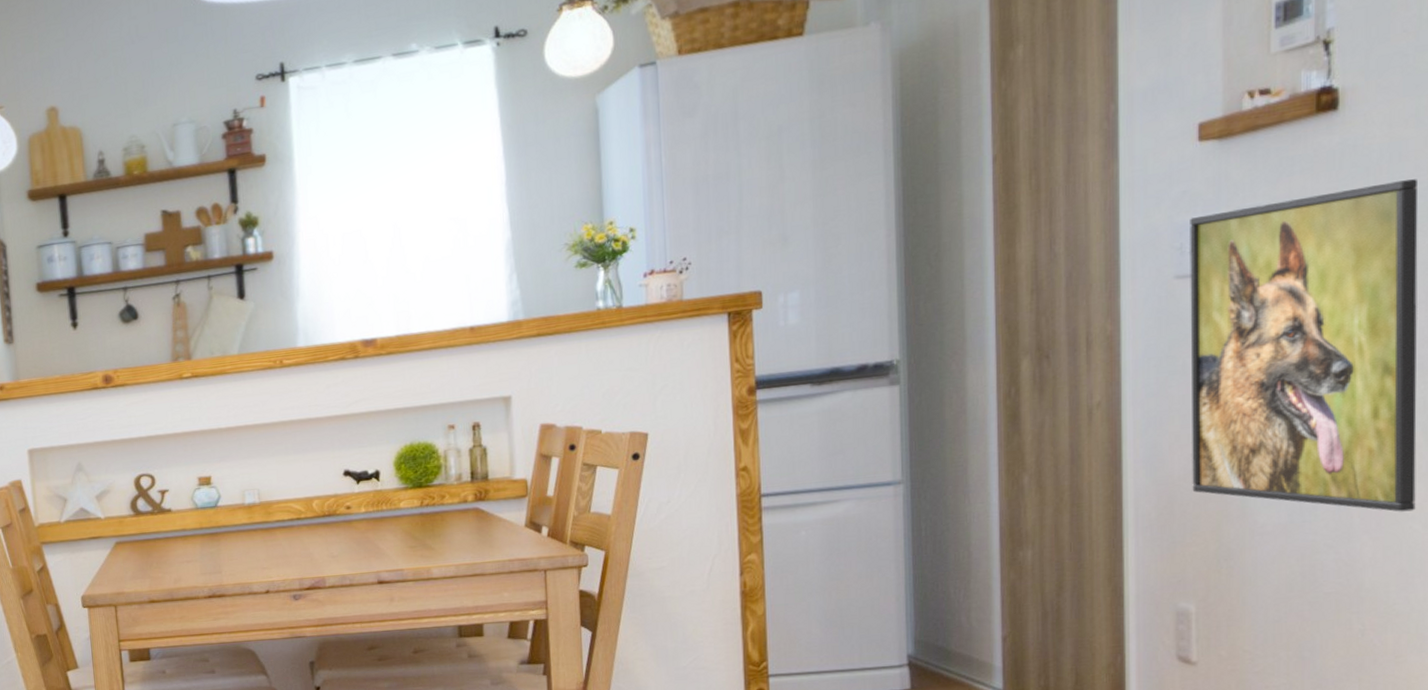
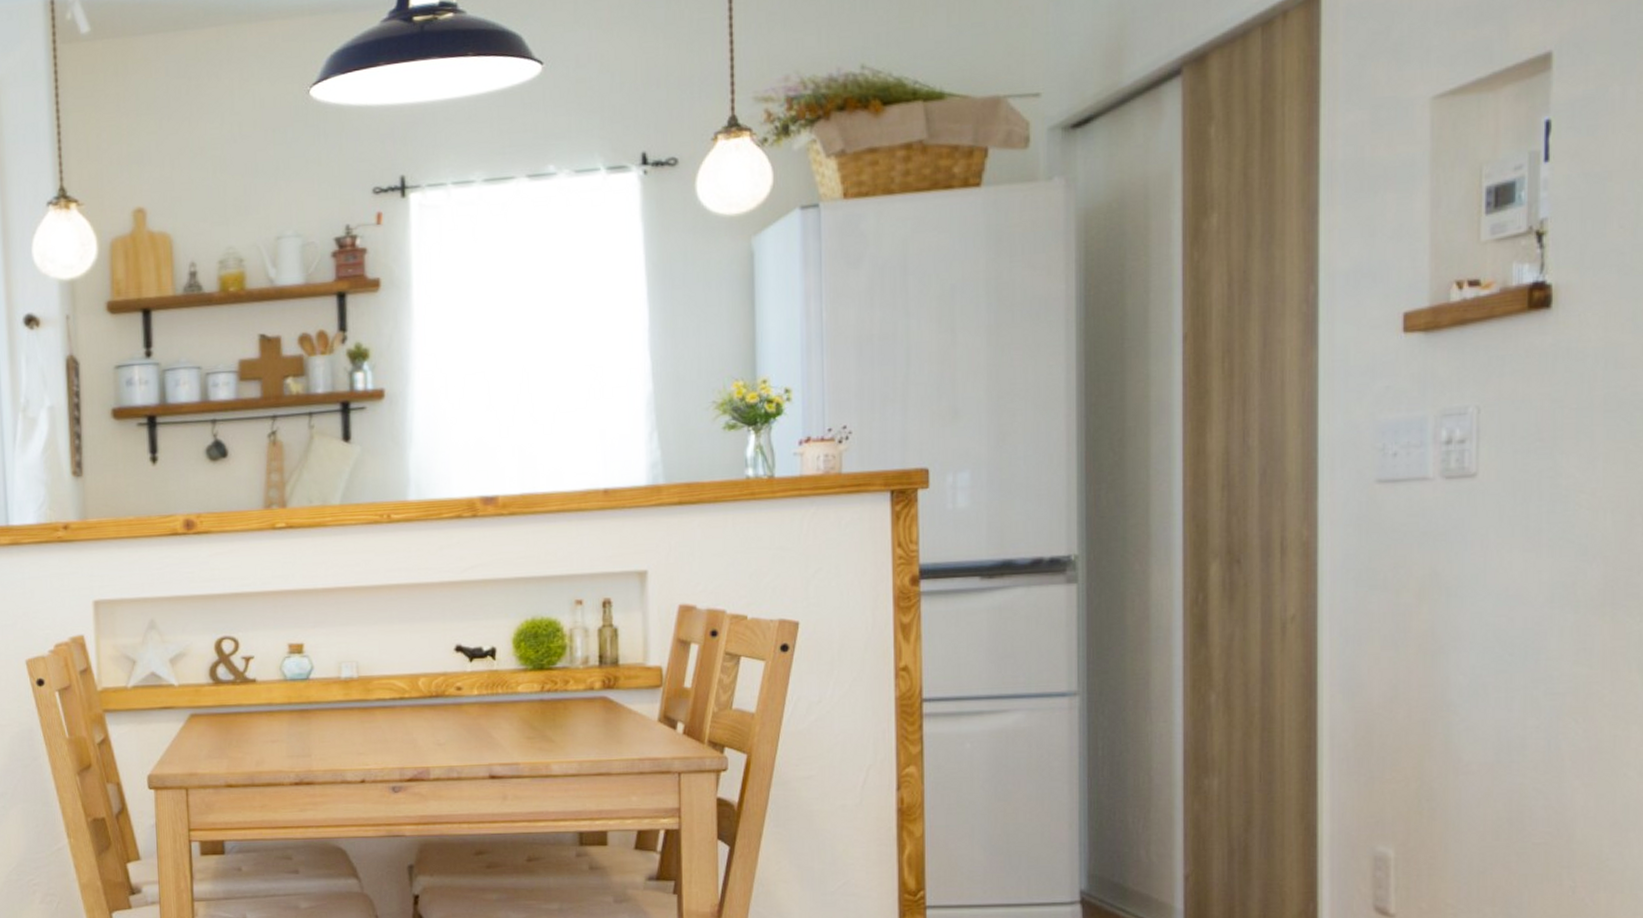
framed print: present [1190,179,1419,512] -> none [1392,389,1635,757]

